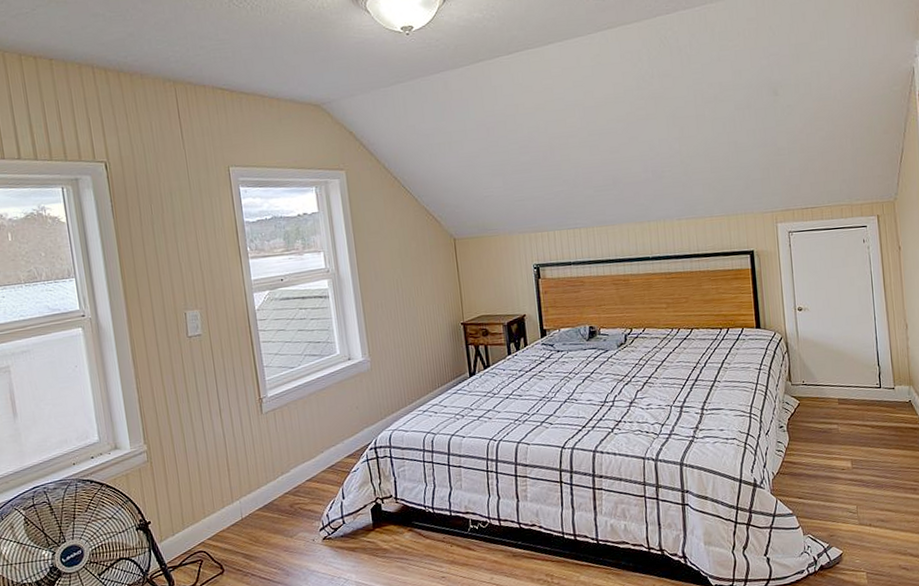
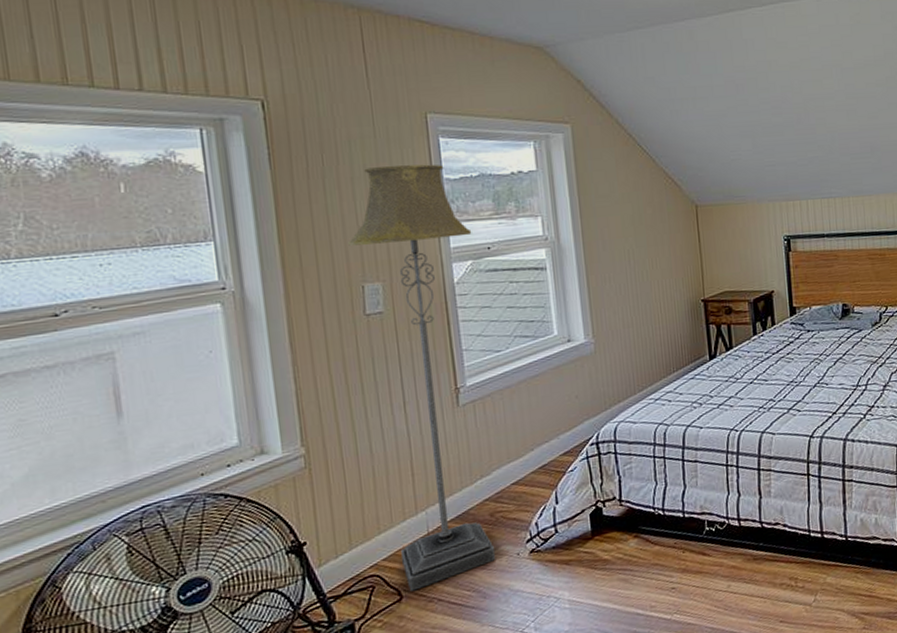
floor lamp: none [173,210,296,566] -> present [348,164,496,591]

